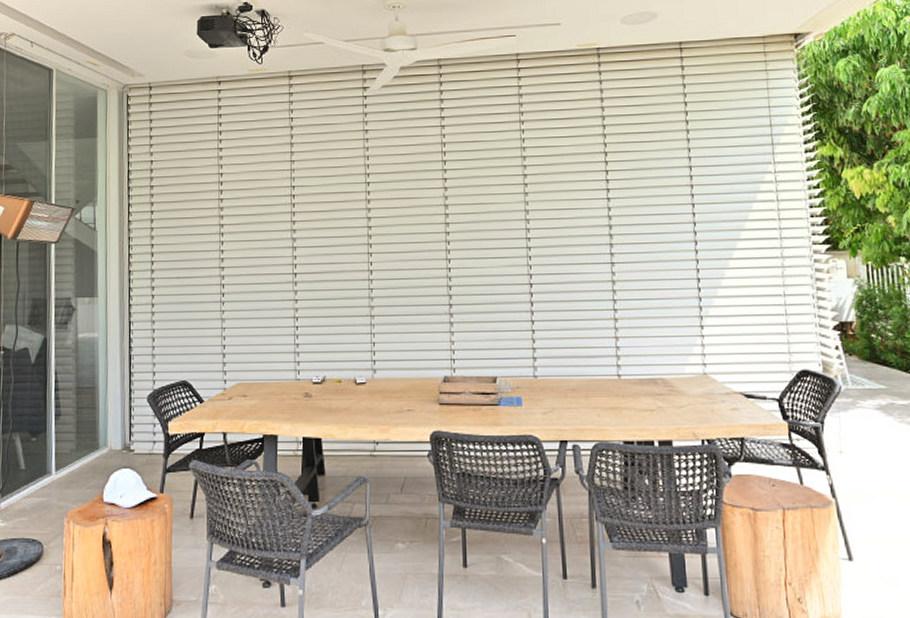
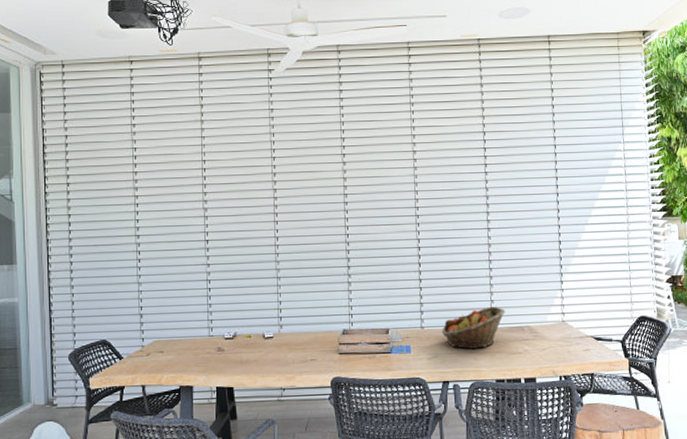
fruit basket: none [559,353,635,405] -> present [442,306,506,350]

